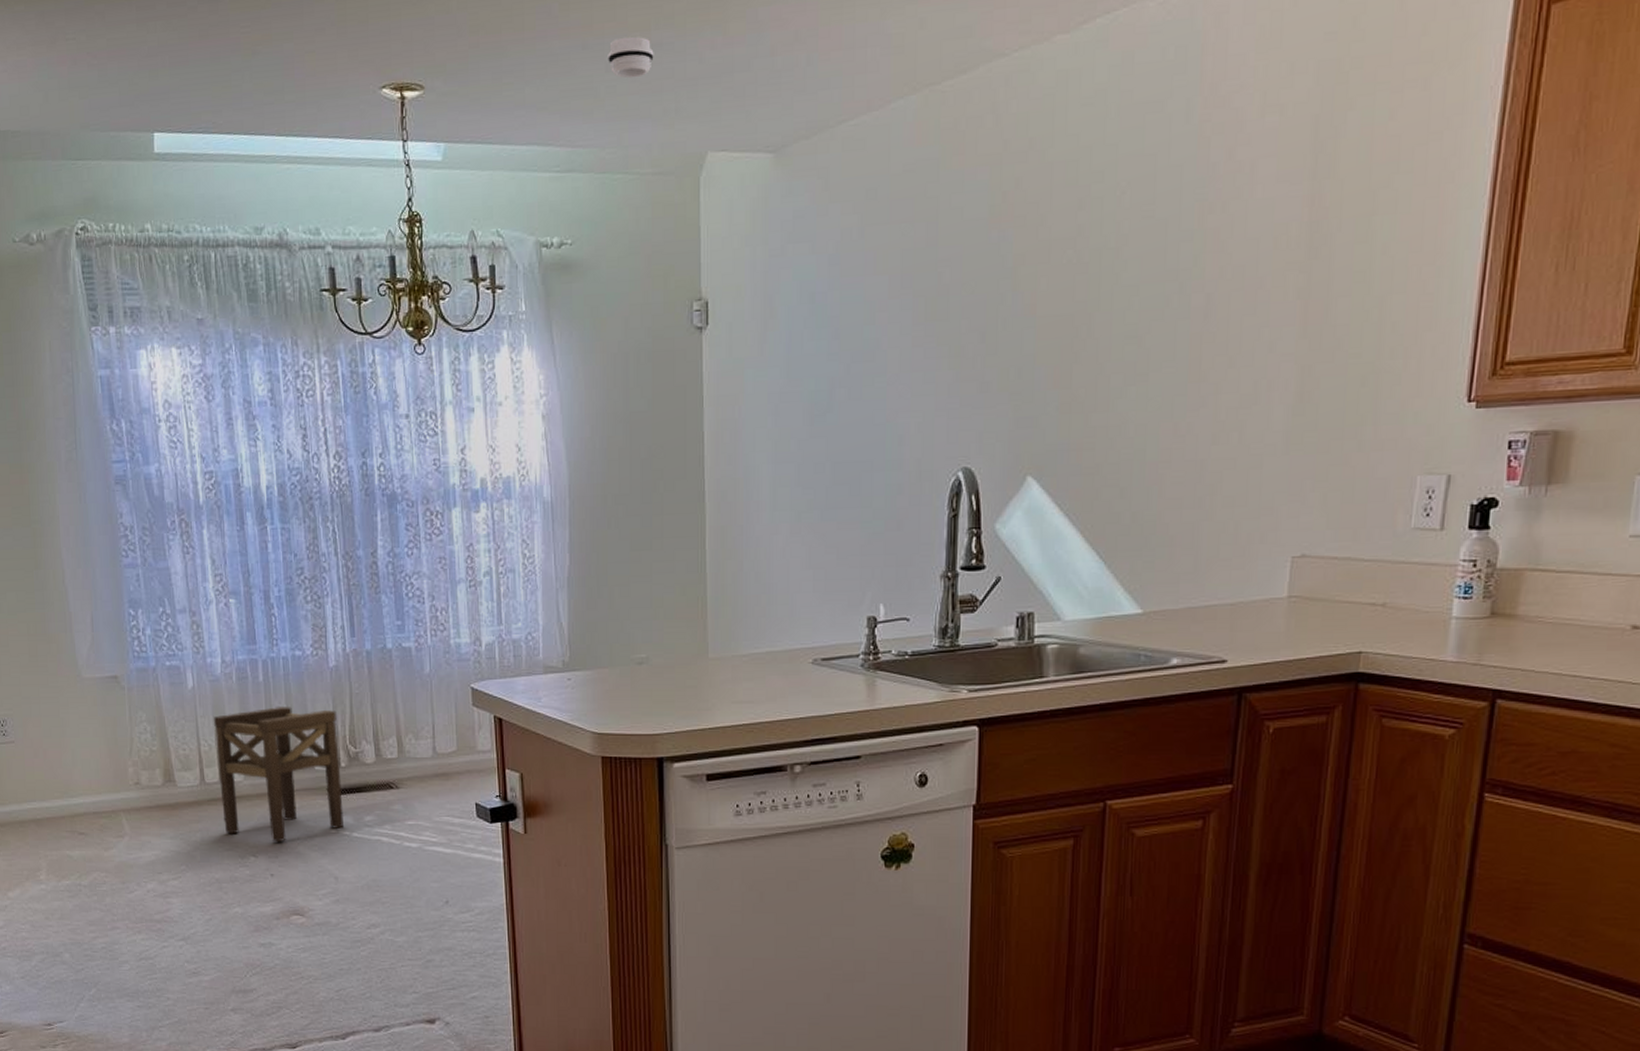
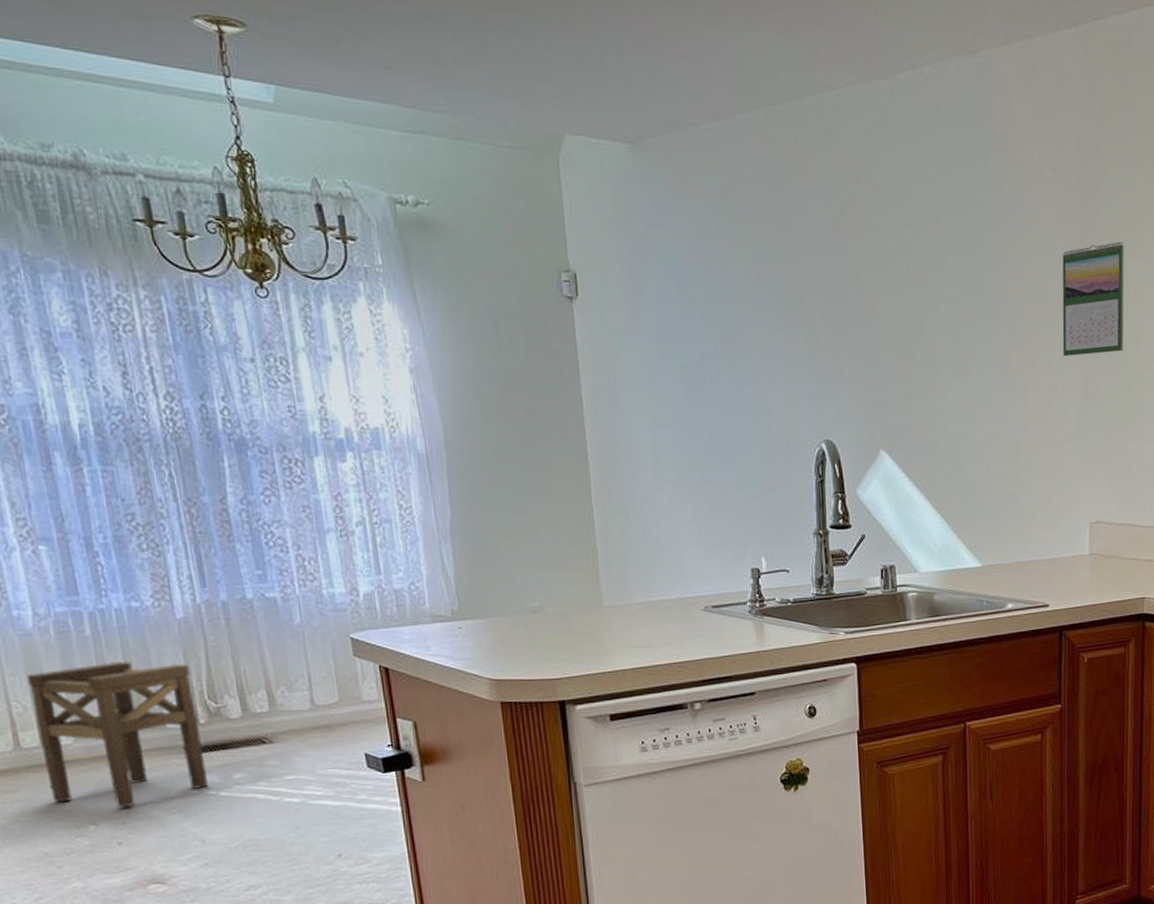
smoke detector: present [608,36,654,79] -> none [453,11,503,53]
calendar: none [1273,193,1372,349] -> present [1062,242,1125,357]

